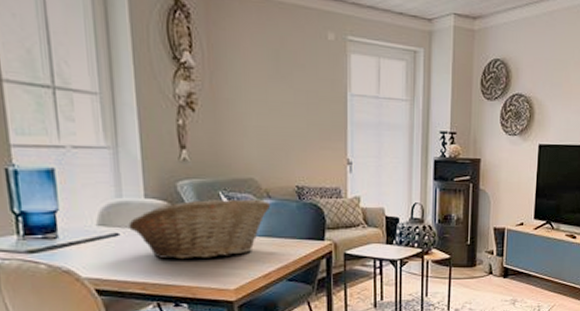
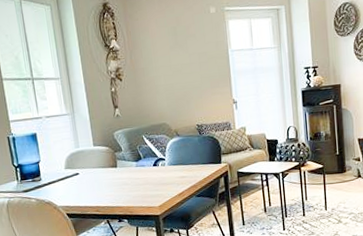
fruit basket: present [128,199,271,260] -> none [84,137,180,188]

